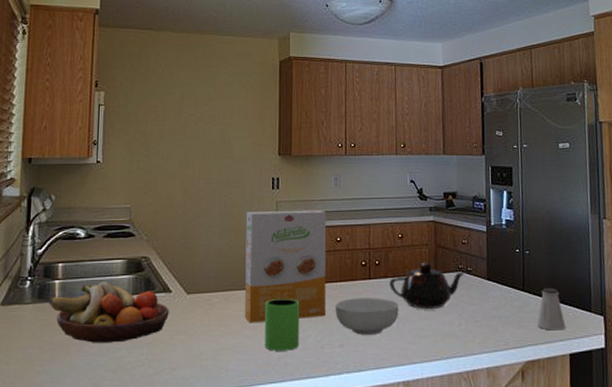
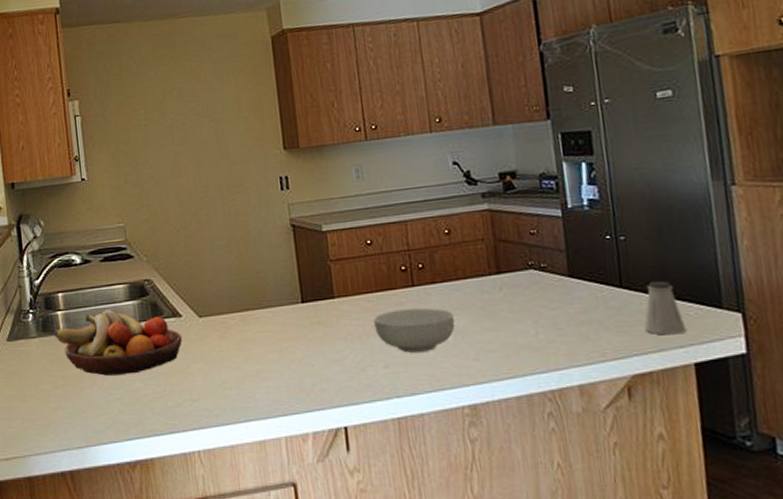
cereal box: present [244,210,327,323] -> none [254,209,363,346]
mug: present [264,298,300,351] -> none [290,314,335,376]
teapot: present [389,263,466,309] -> none [438,261,539,318]

